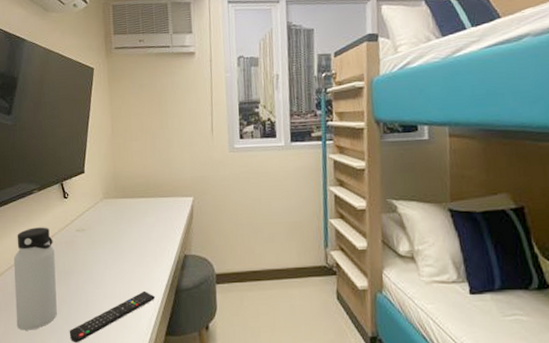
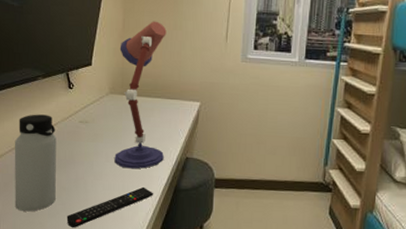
desk lamp: none [110,122,162,273] -> present [114,21,167,169]

